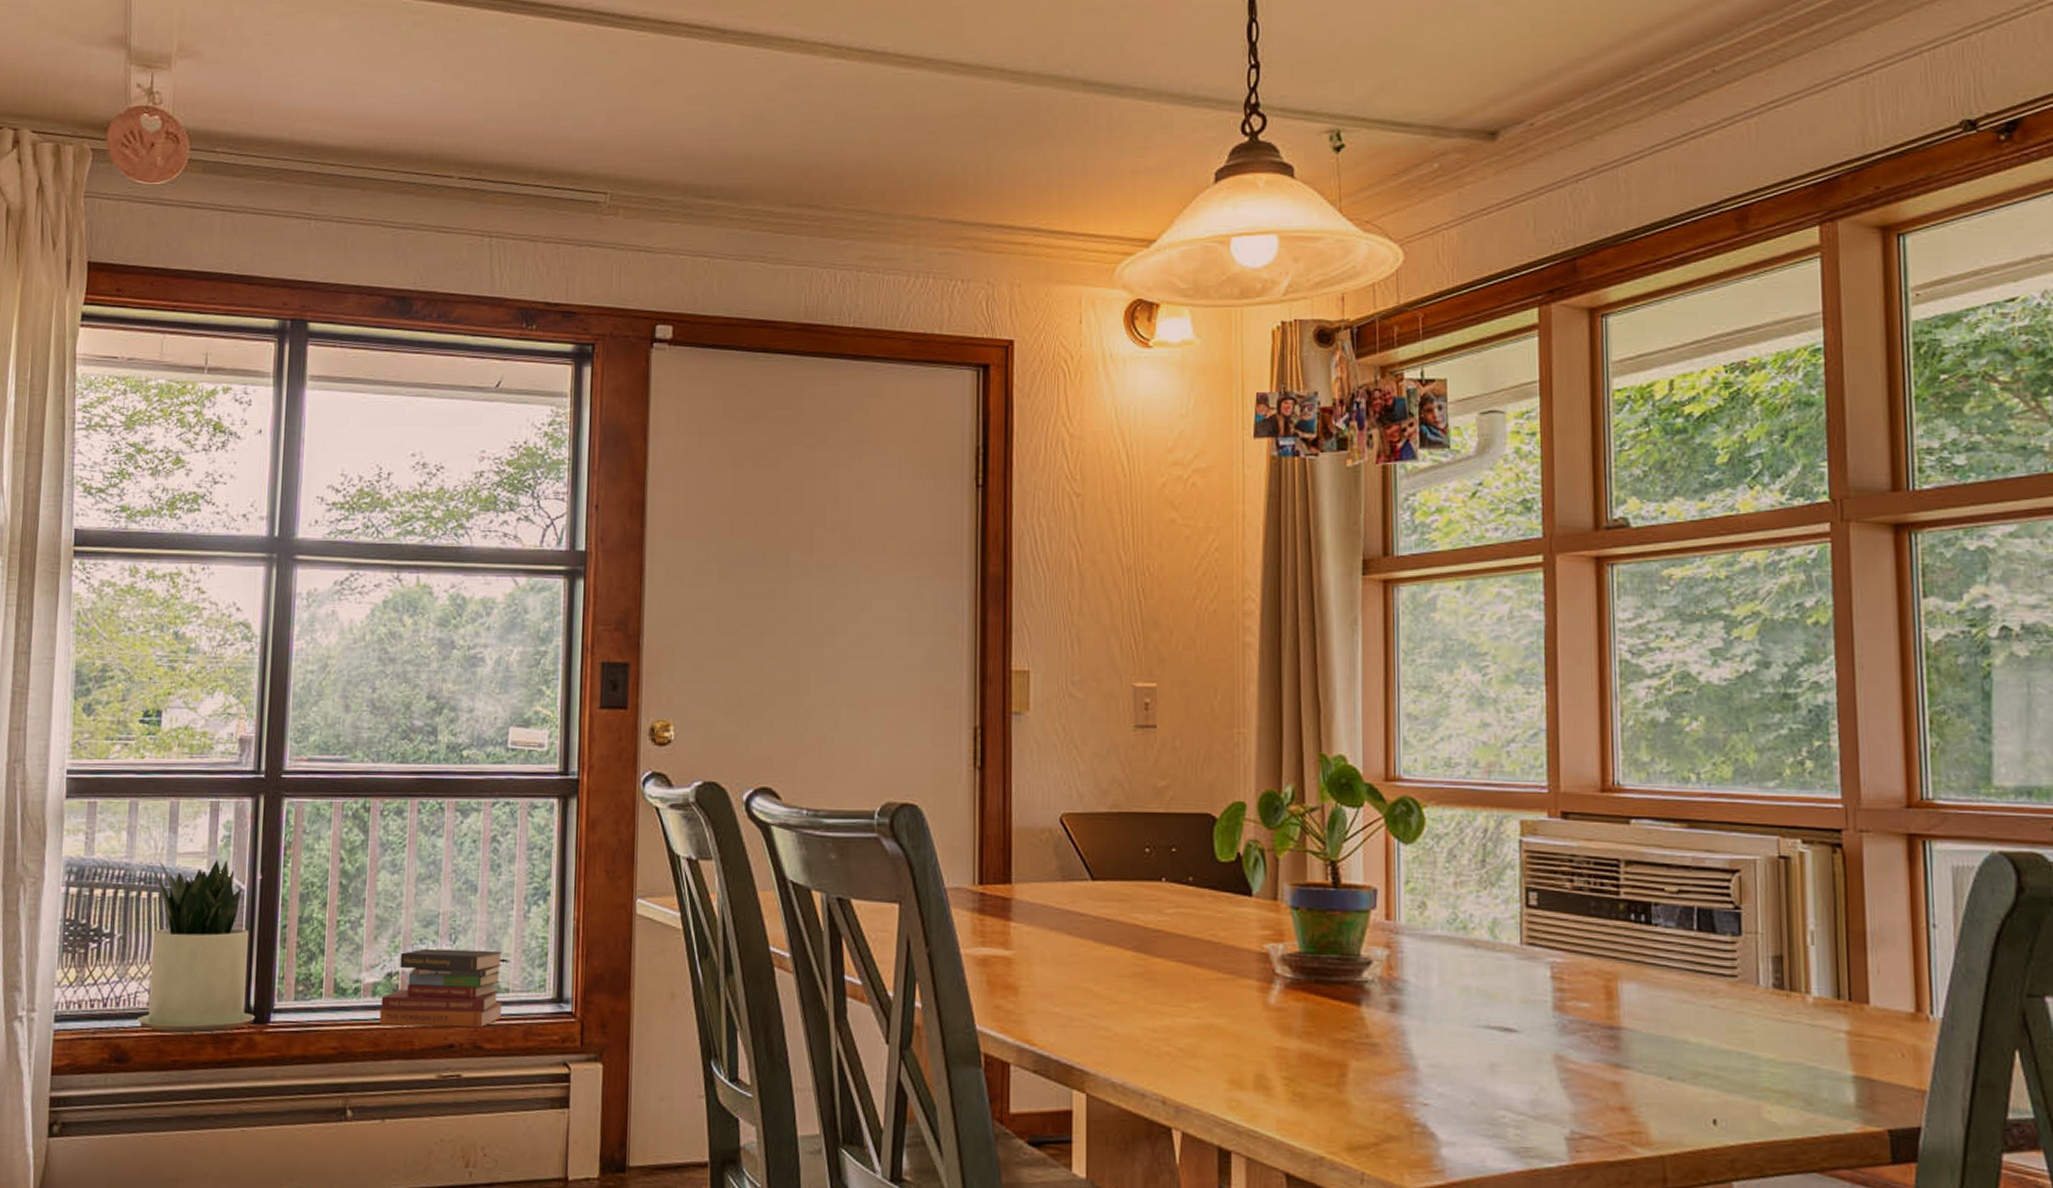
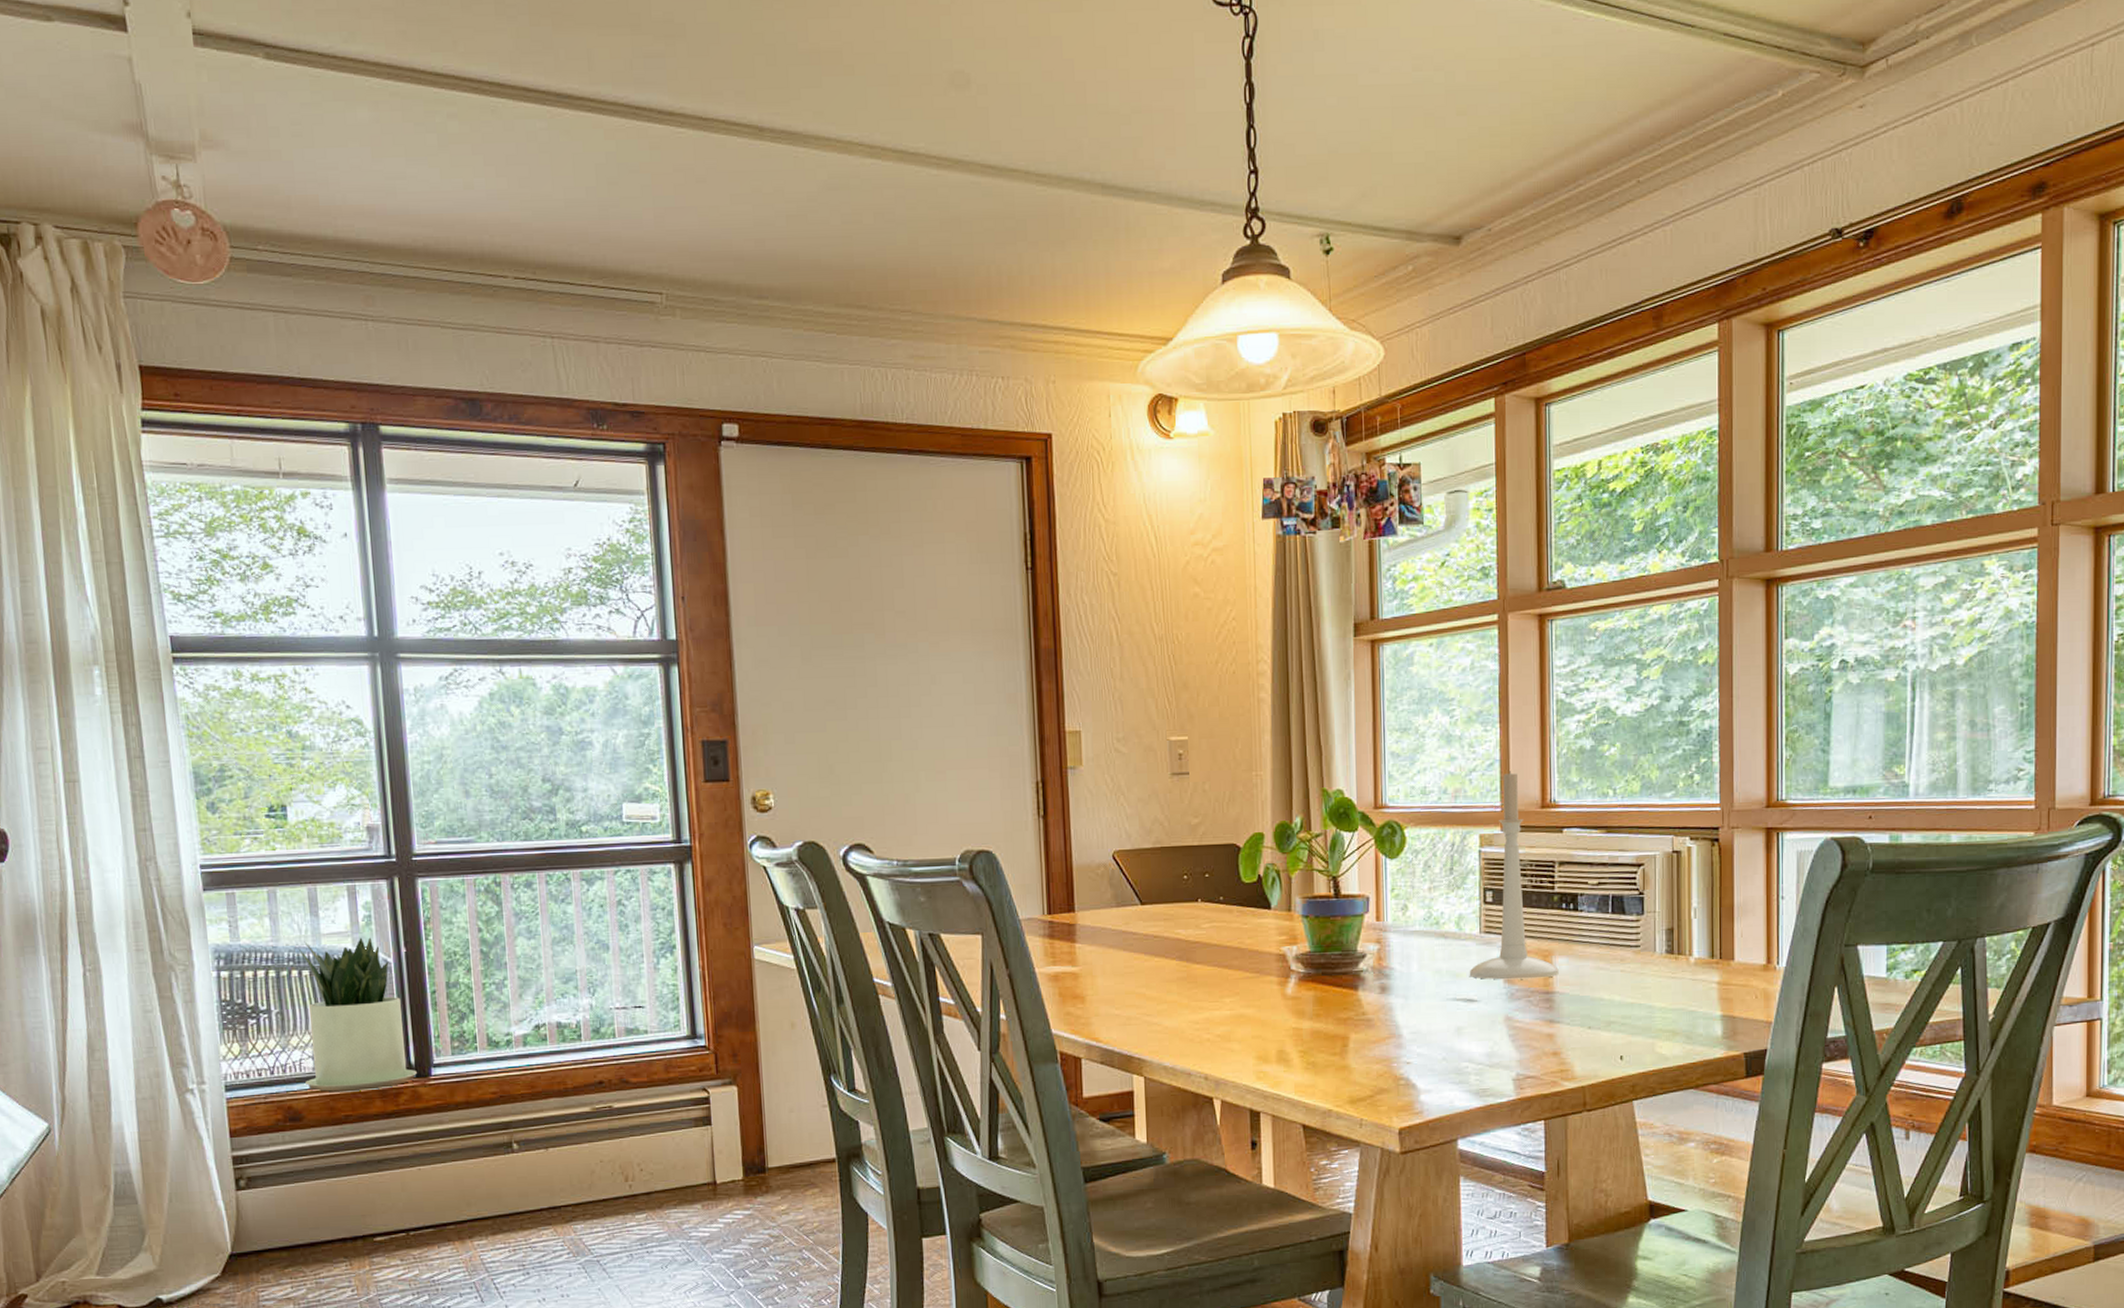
books: present [380,948,503,1028] -> none [532,999,644,1070]
candlestick: none [1506,744,1627,1008] -> present [1469,771,1559,980]

